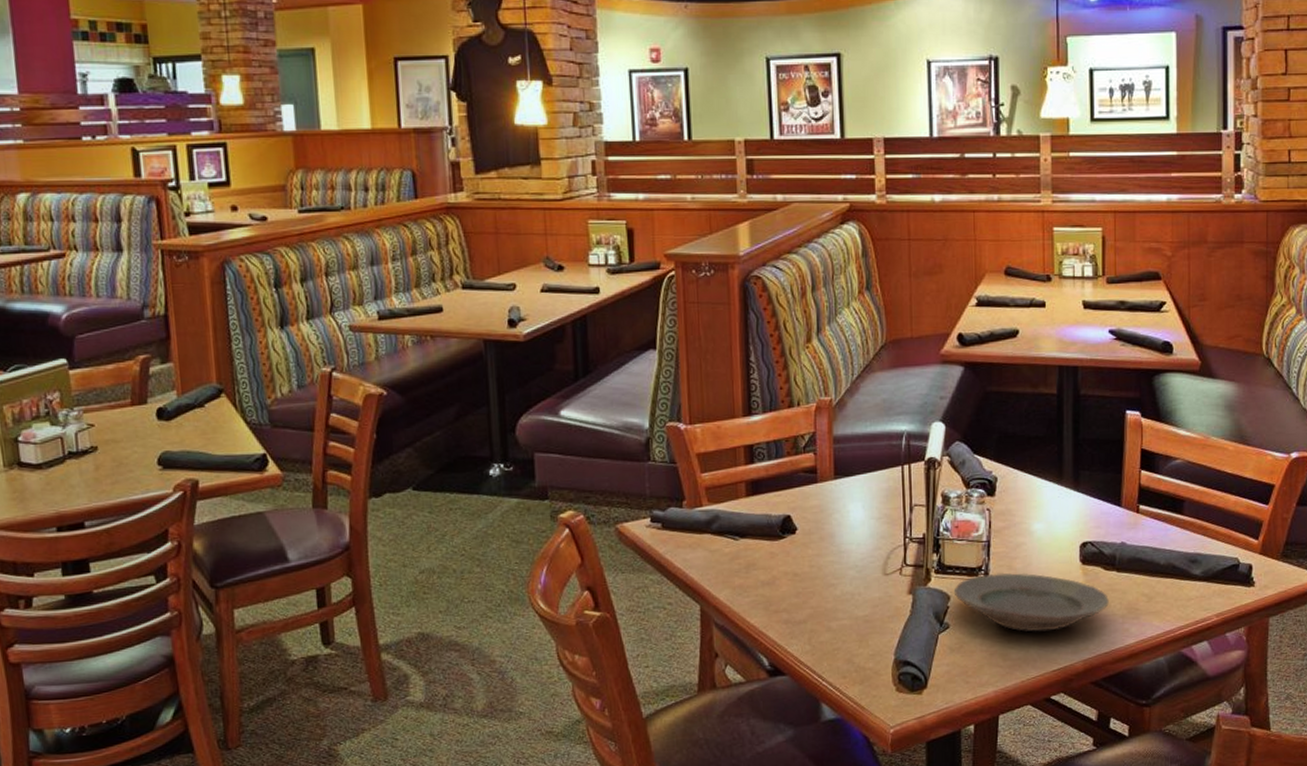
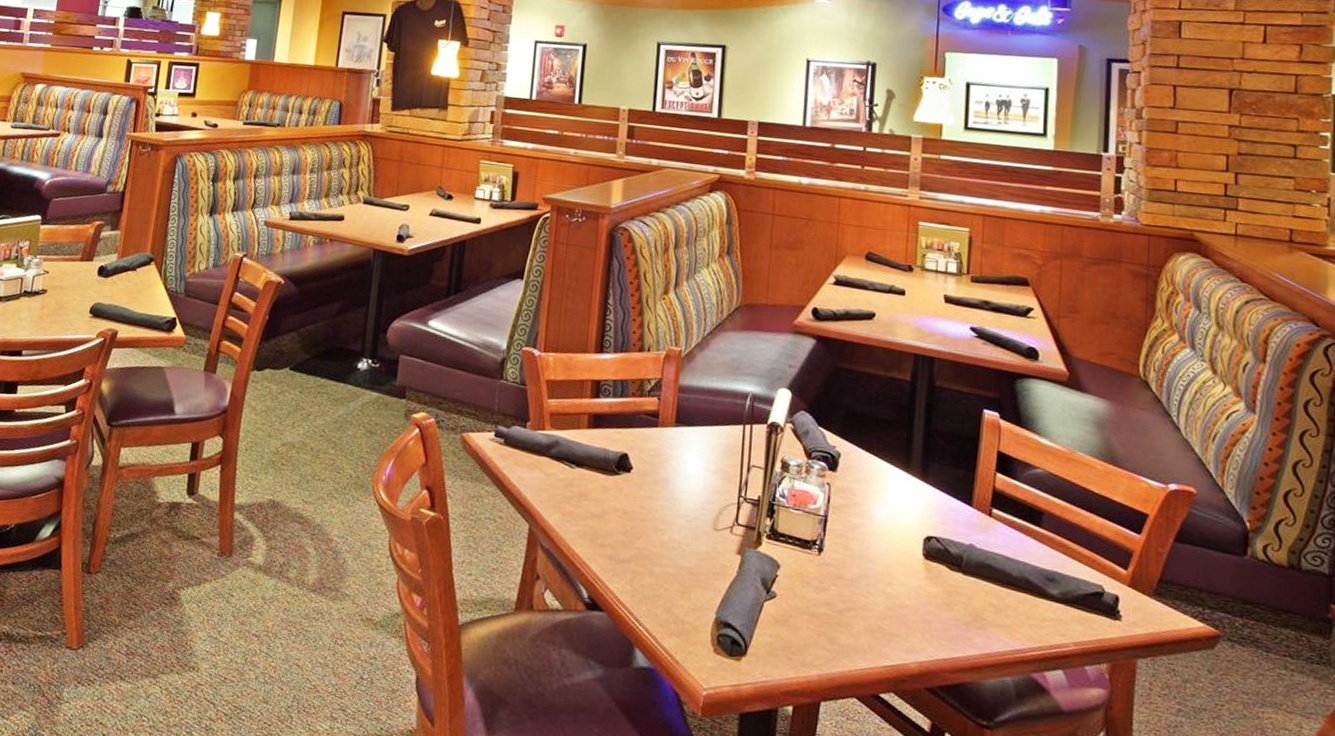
plate: present [953,572,1109,632] -> none [784,548,952,624]

